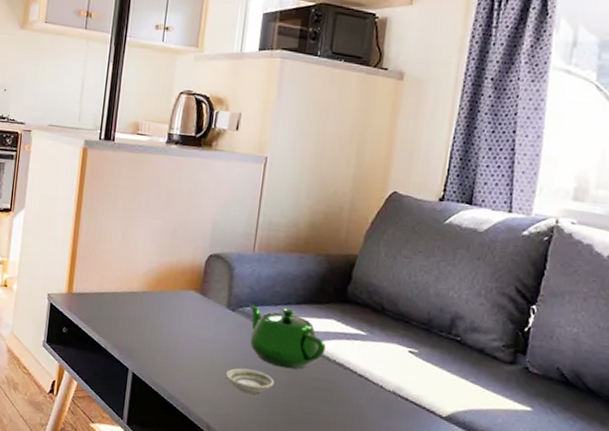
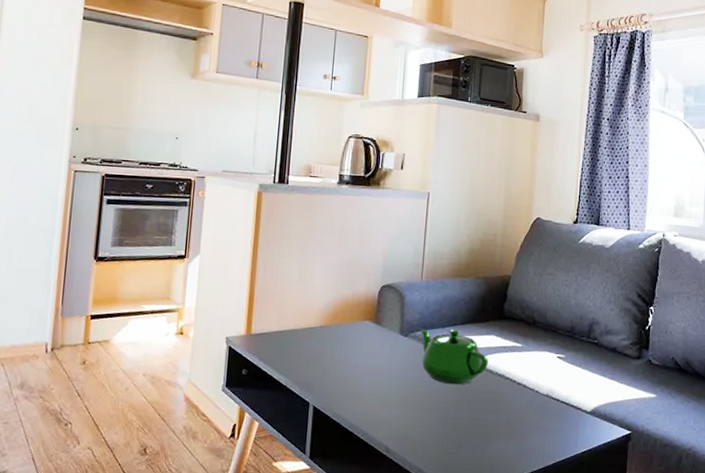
saucer: present [225,368,275,394] -> none [401,389,446,412]

